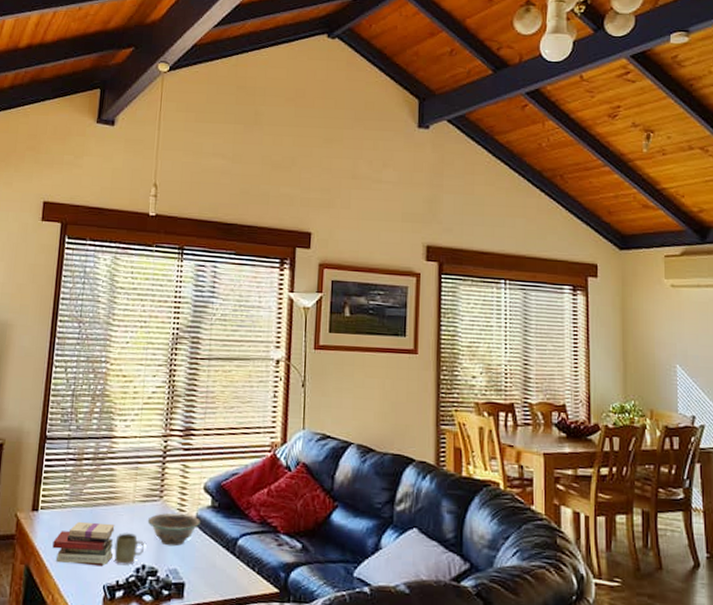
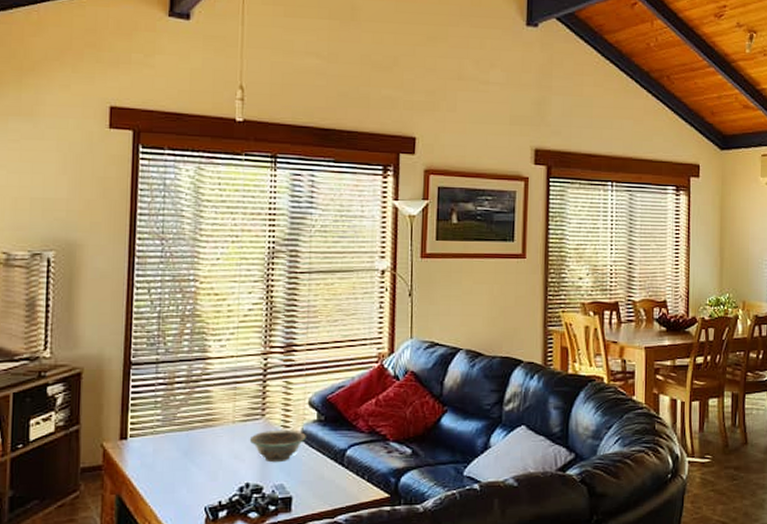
books: present [52,521,115,567] -> none [146,445,215,489]
mug: present [114,533,145,563] -> none [215,454,248,483]

